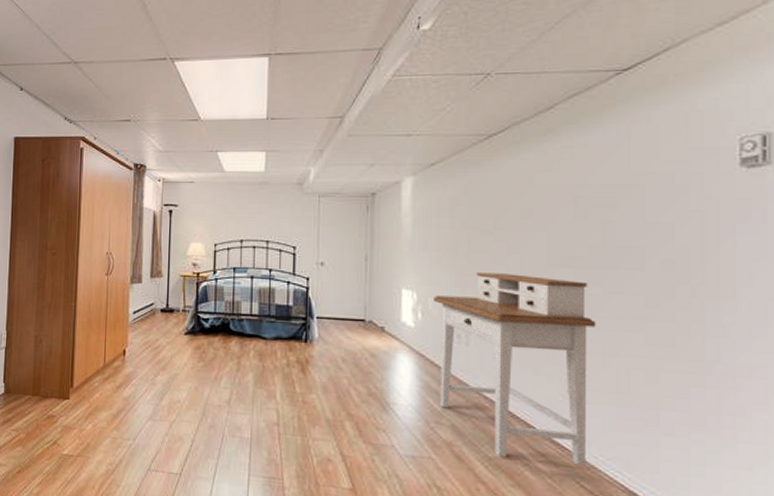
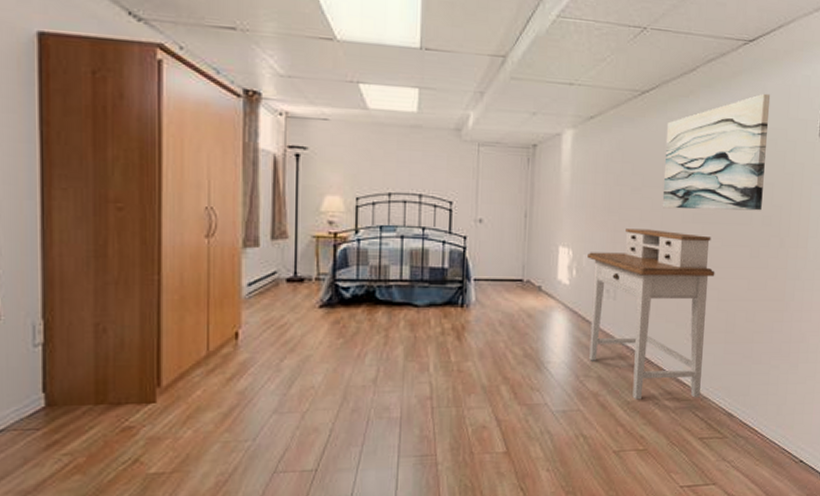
wall art: none [520,123,660,254] -> present [662,93,771,211]

